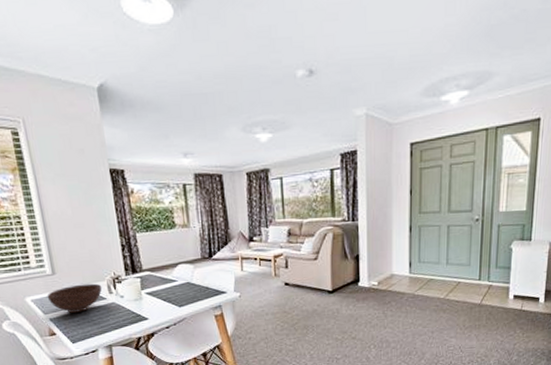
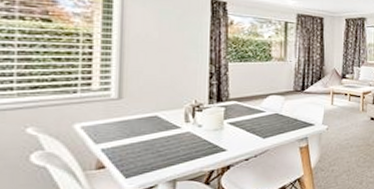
bowl: present [47,283,103,313] -> none [104,110,178,143]

